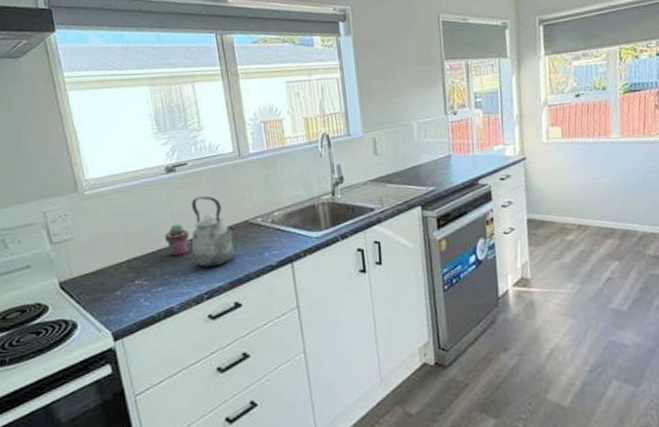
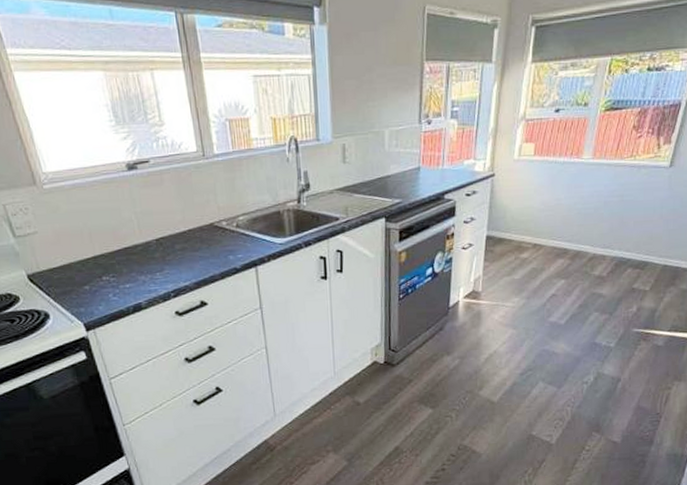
potted succulent: present [164,223,189,256] -> none [129,223,154,255]
kettle: present [191,196,235,268] -> none [155,196,200,267]

